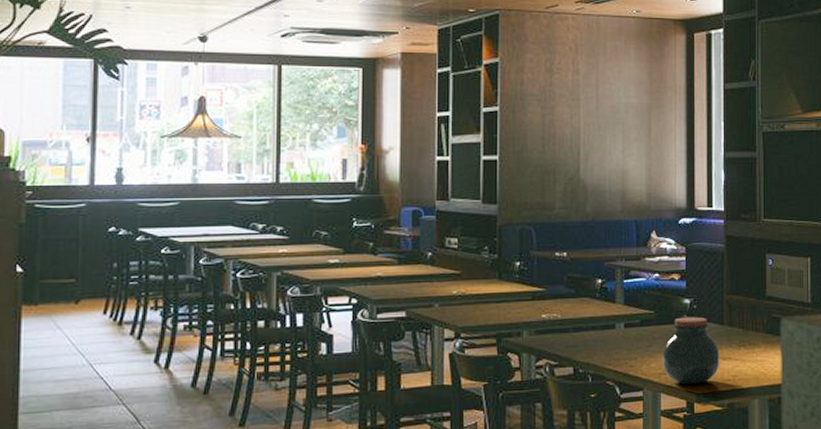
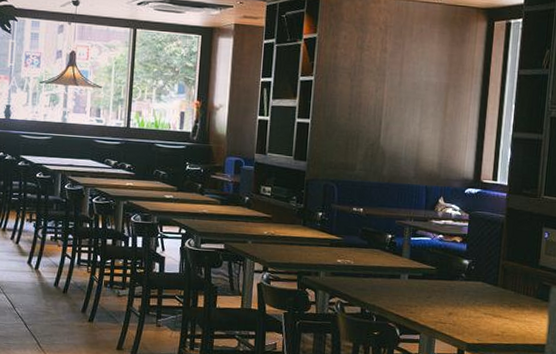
jar: present [662,317,720,385] -> none [439,275,492,335]

